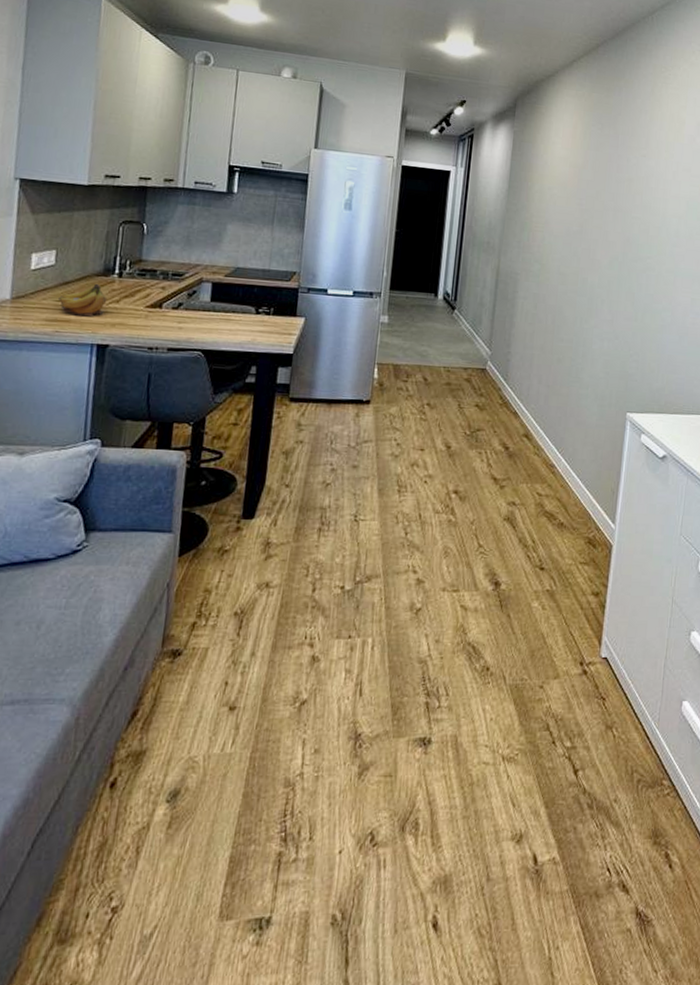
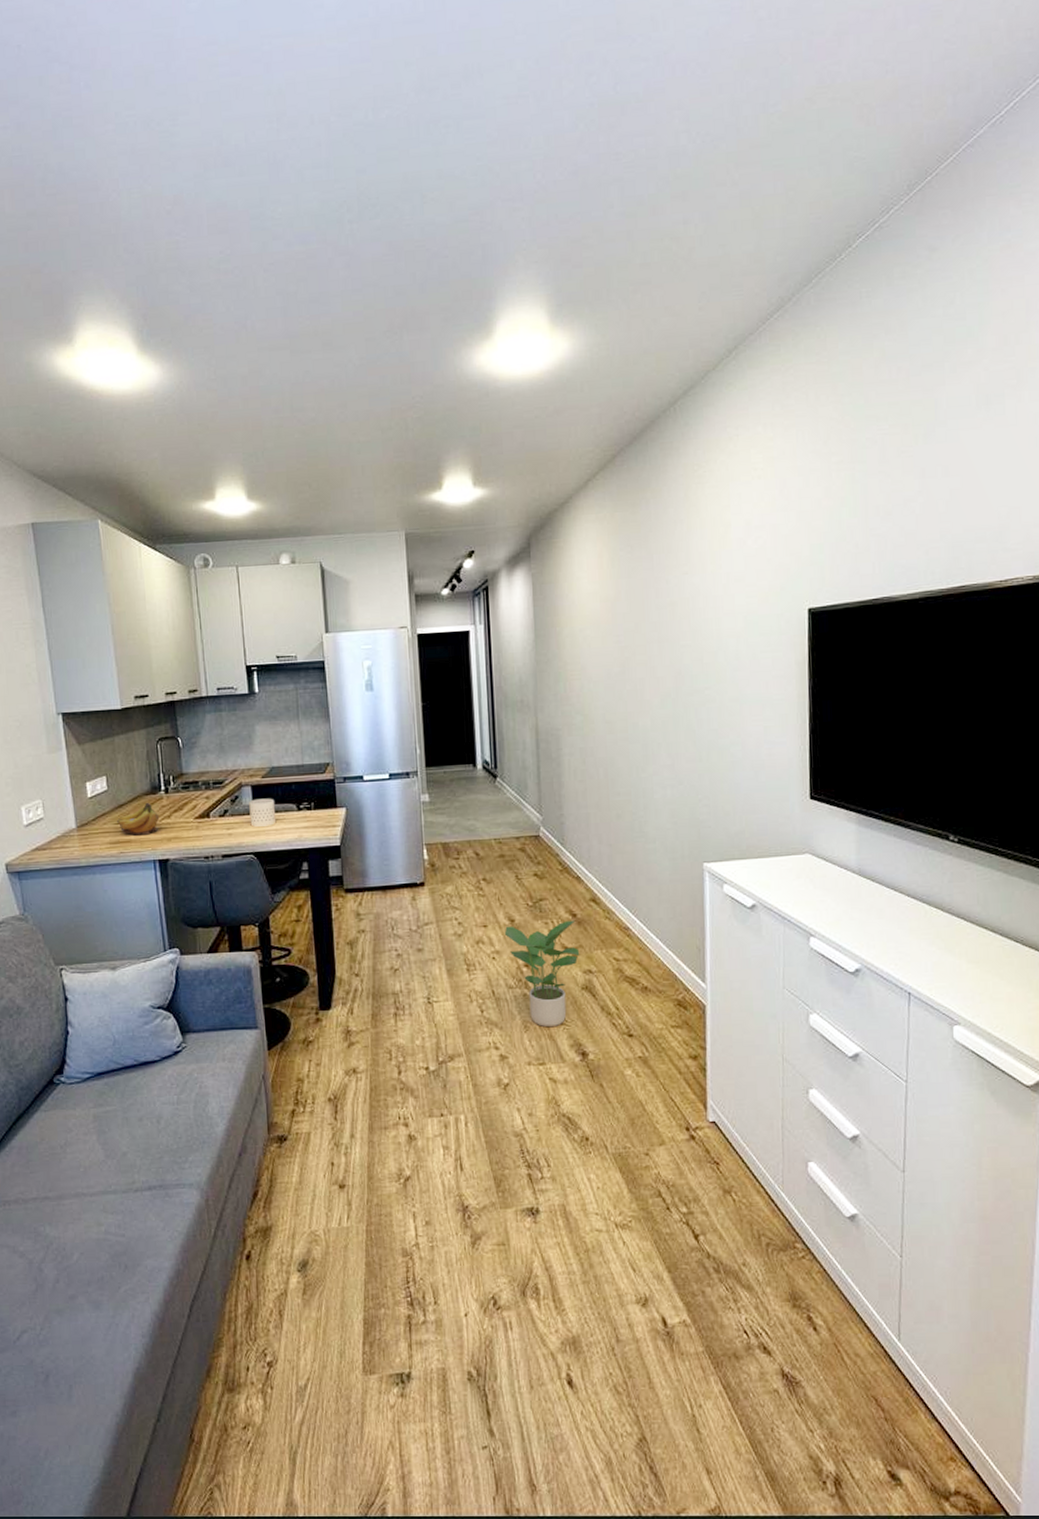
mug: none [204,296,234,327] -> present [249,798,277,828]
potted plant: none [439,452,507,555] -> present [504,920,580,1028]

